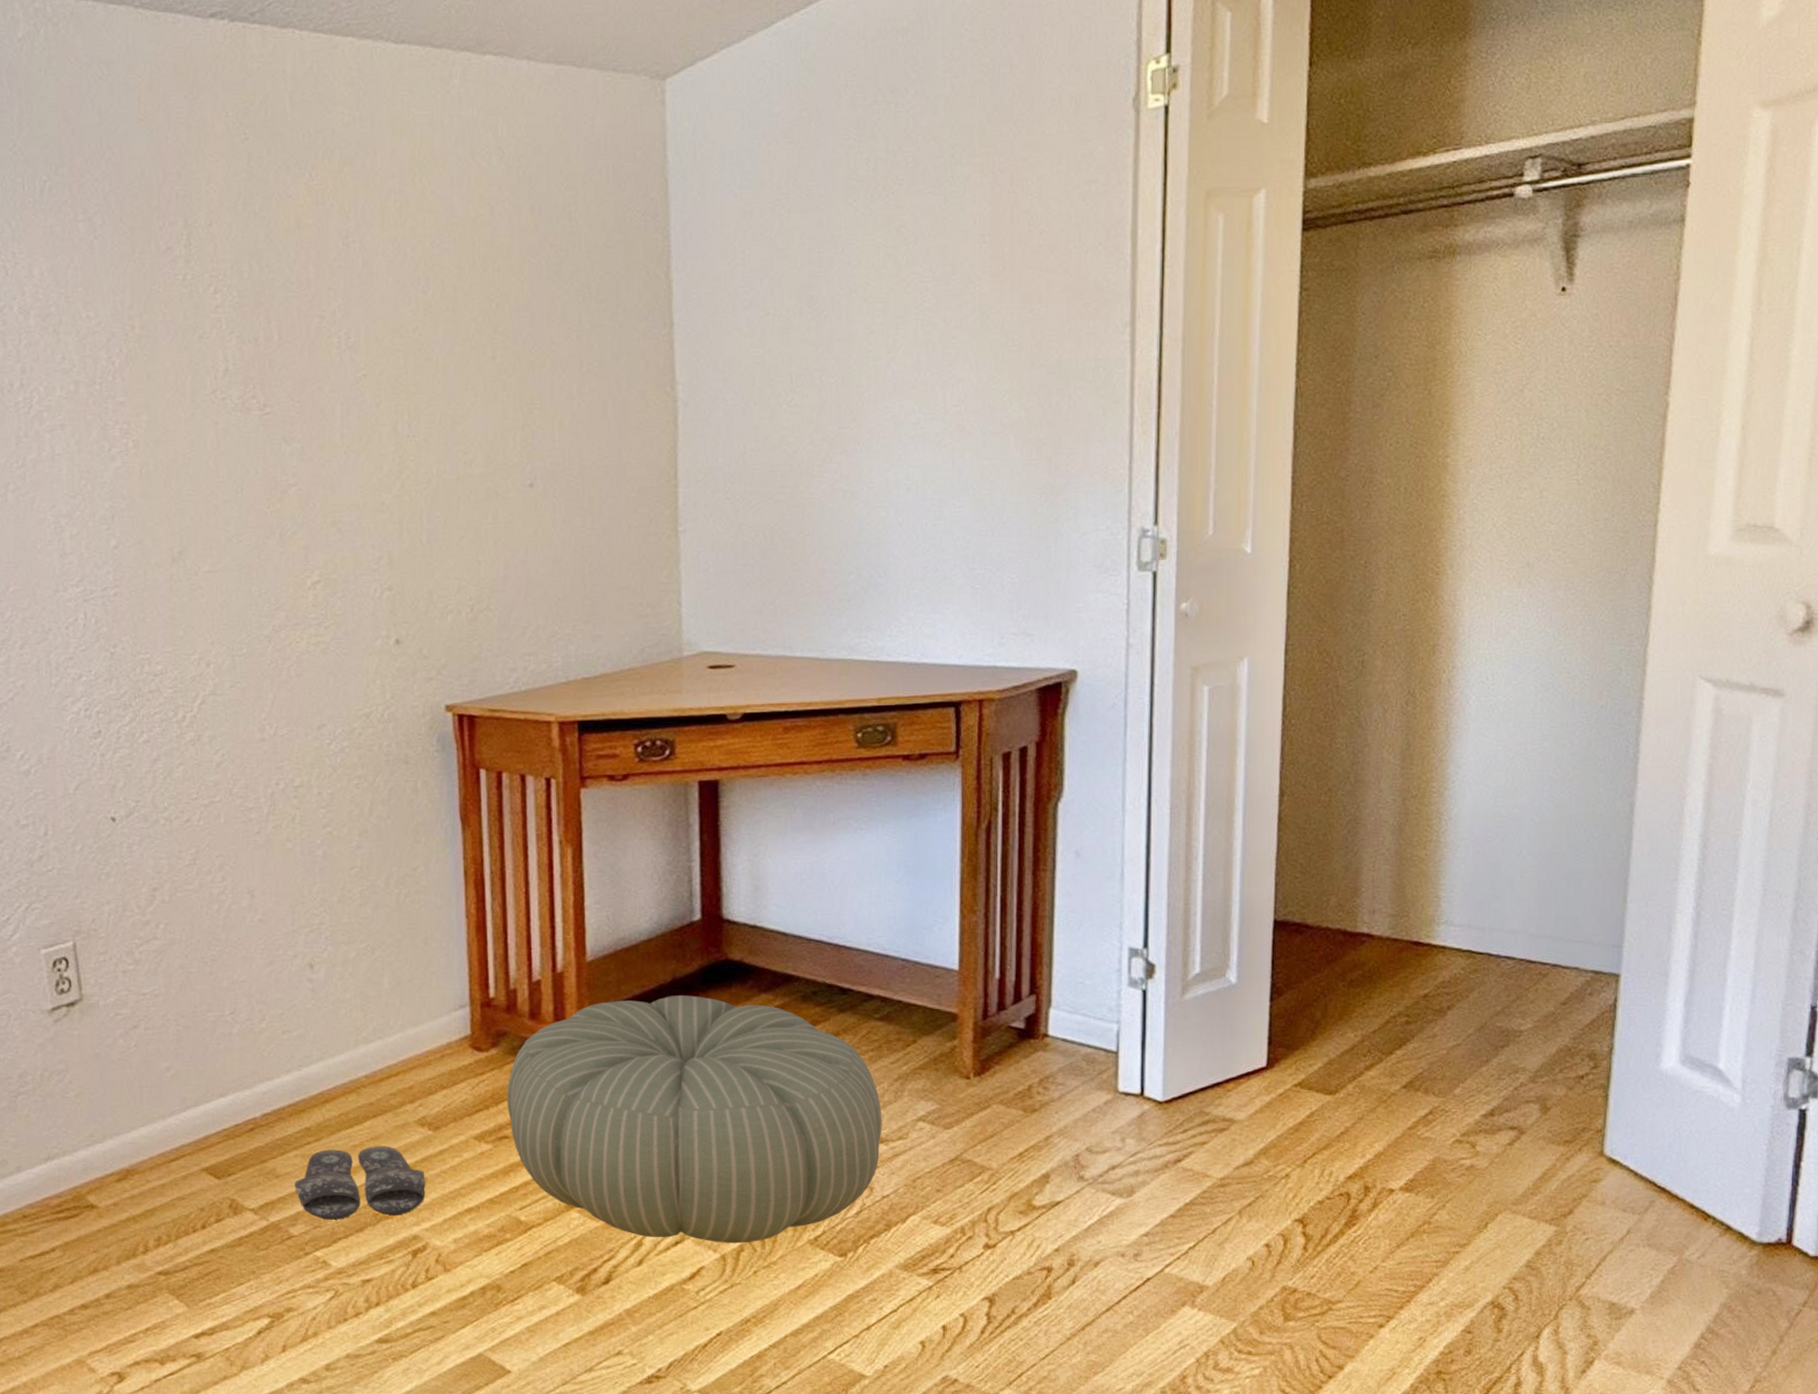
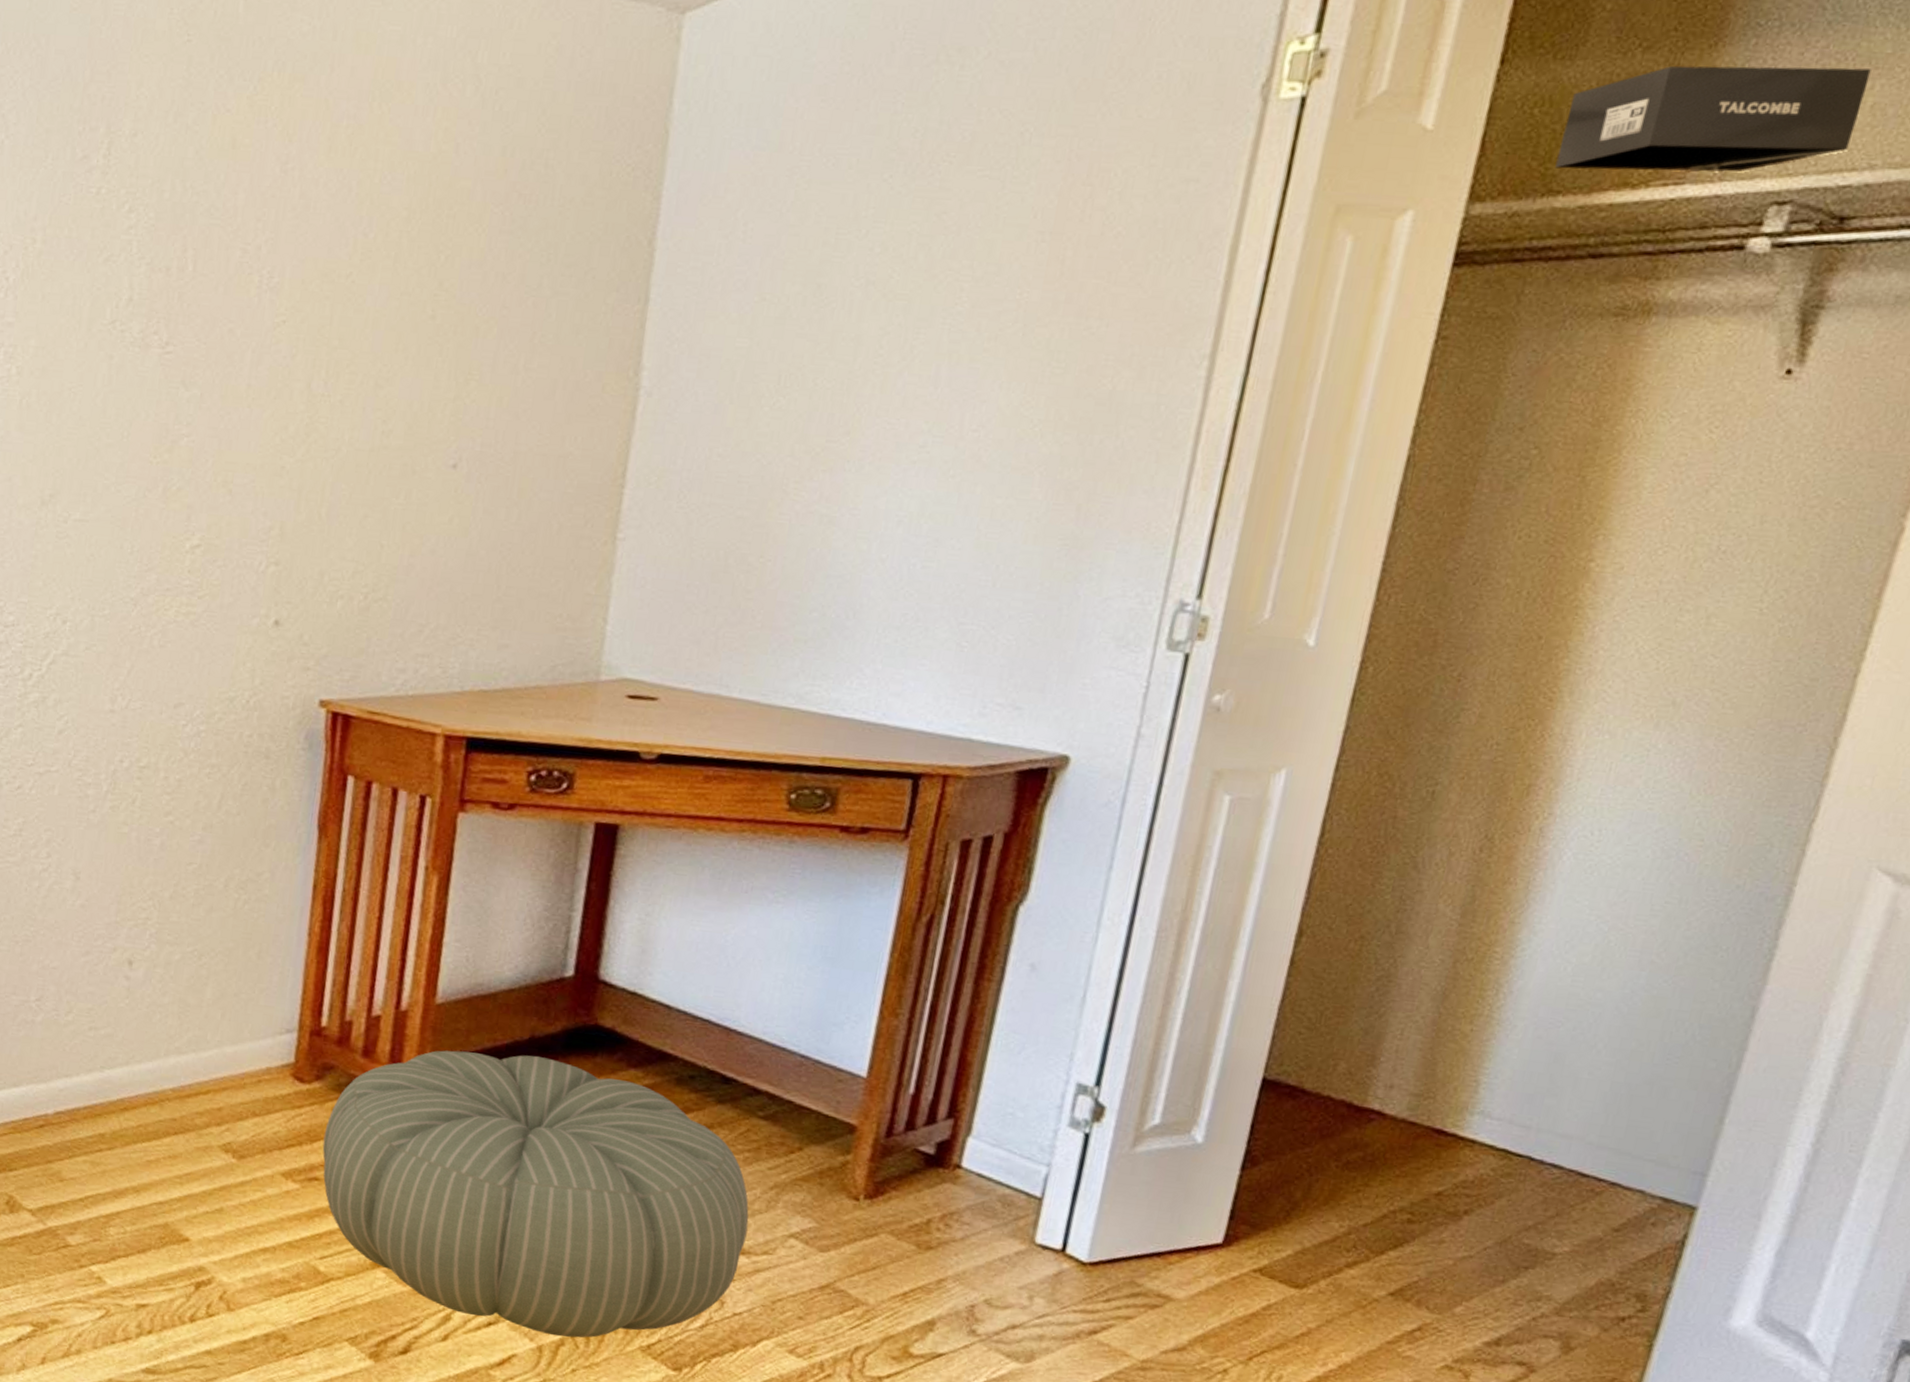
slippers: present [294,1146,426,1220] -> none [78,1160,222,1243]
box: none [1364,47,1579,145] -> present [1555,65,1871,173]

